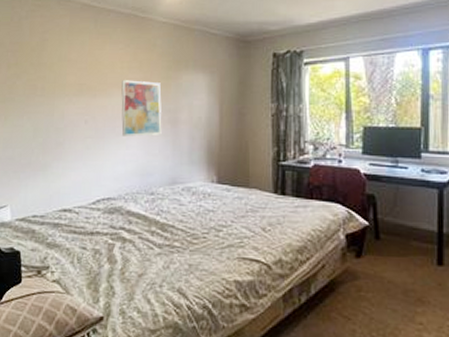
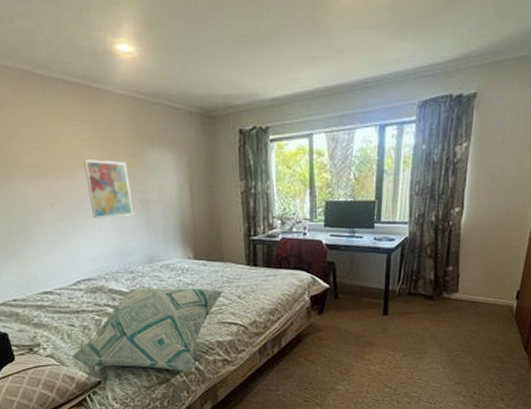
decorative pillow: none [76,211,247,316] -> present [70,287,224,372]

